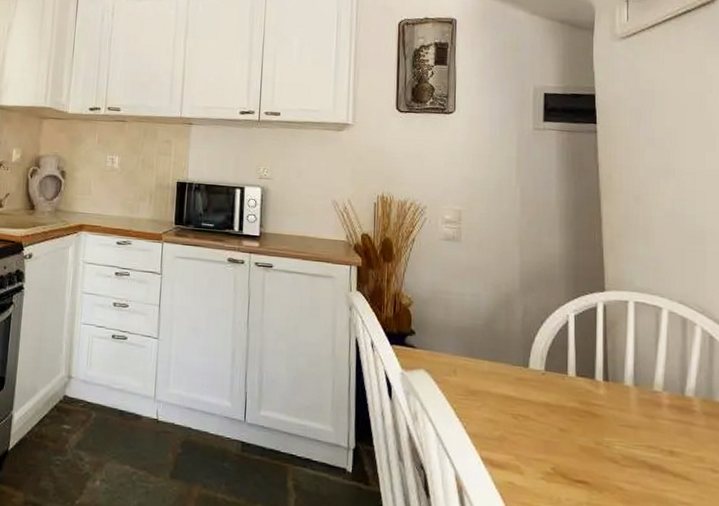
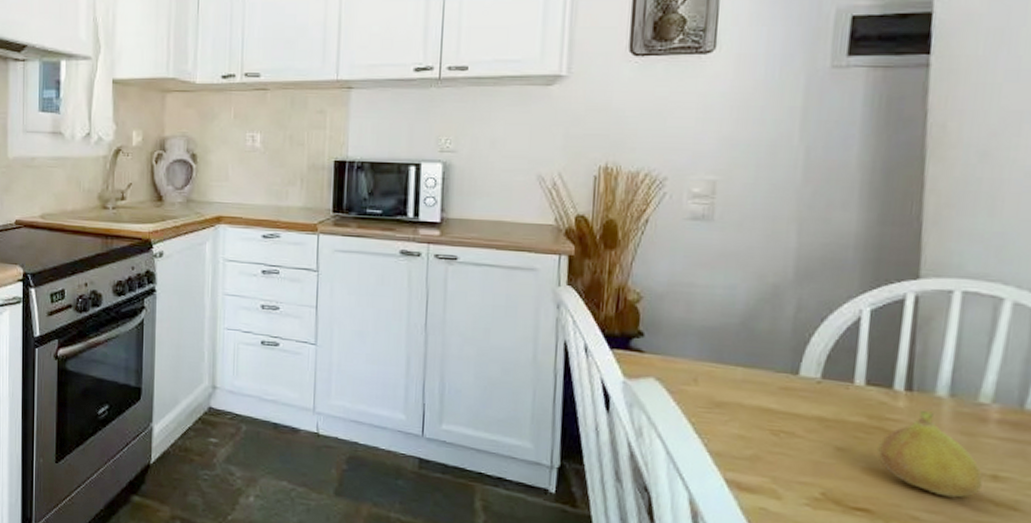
fruit: none [588,396,663,470] -> present [876,409,983,498]

